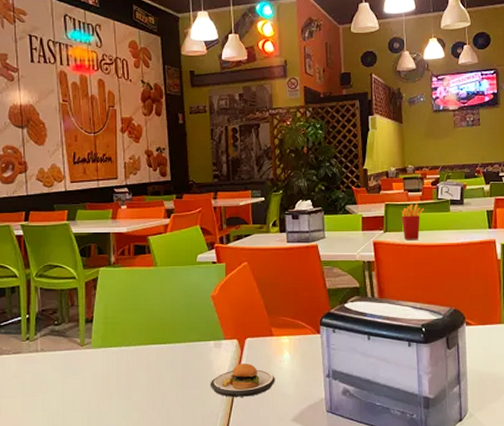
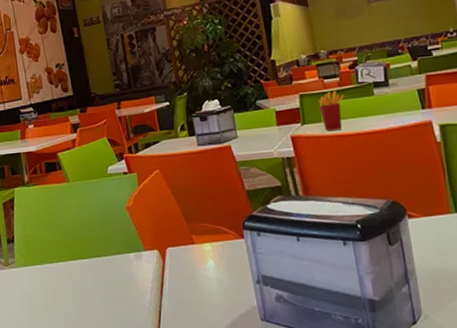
burger: present [210,363,275,397] -> none [135,274,202,309]

